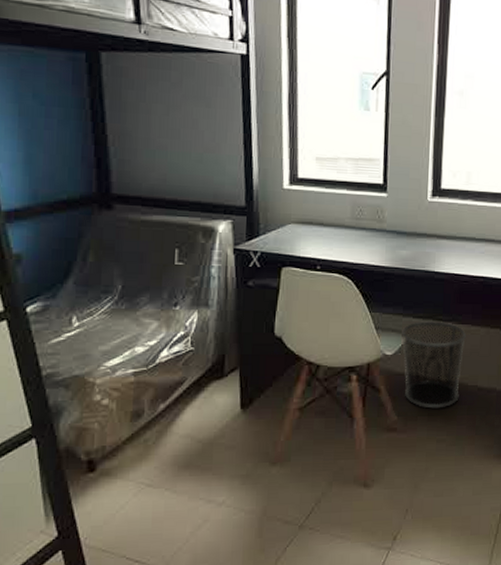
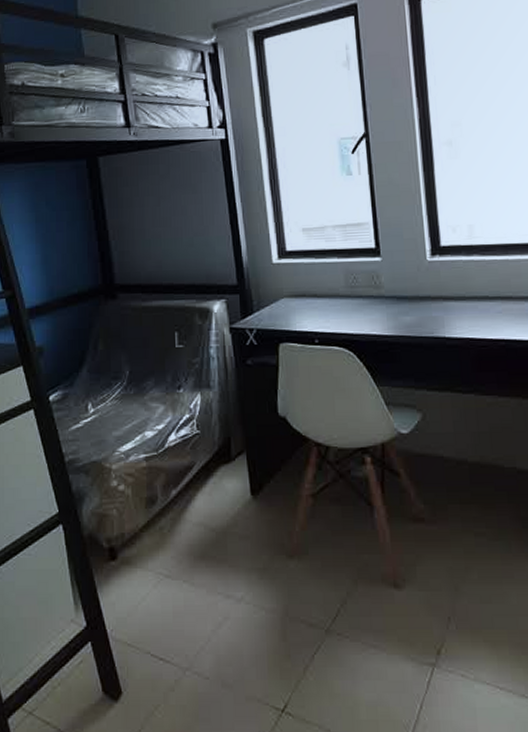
waste bin: present [402,321,466,409] -> none [416,393,495,495]

